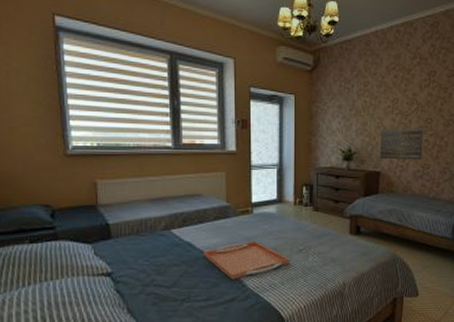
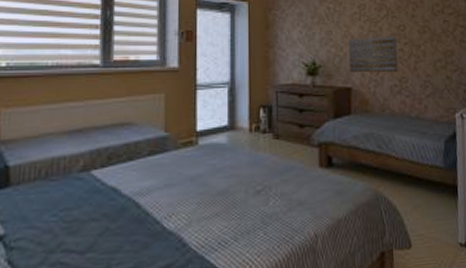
serving tray: present [203,241,290,280] -> none [132,181,246,237]

